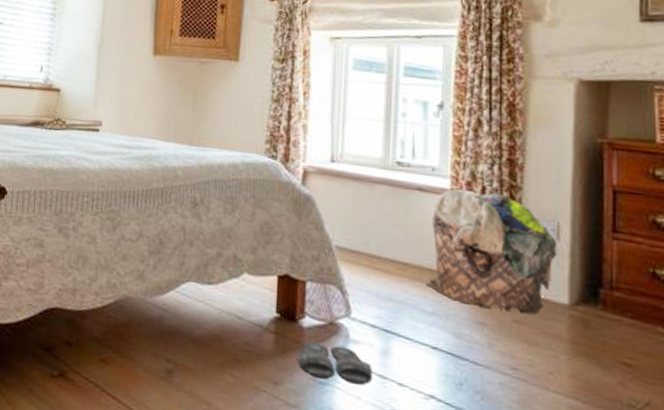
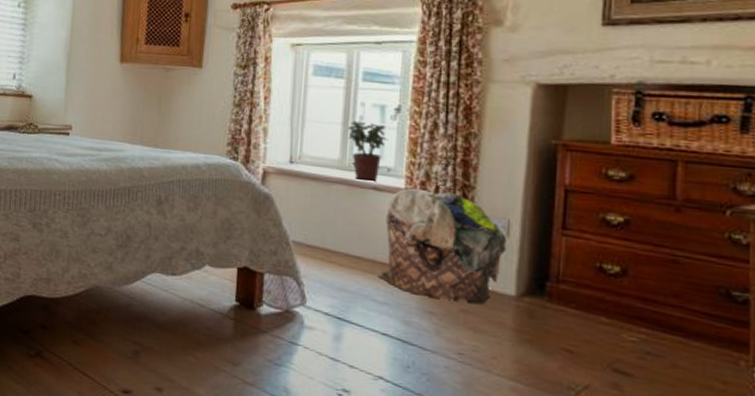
slippers: present [296,341,373,385] -> none [254,327,325,367]
potted plant: none [390,117,433,182] -> present [348,120,389,182]

